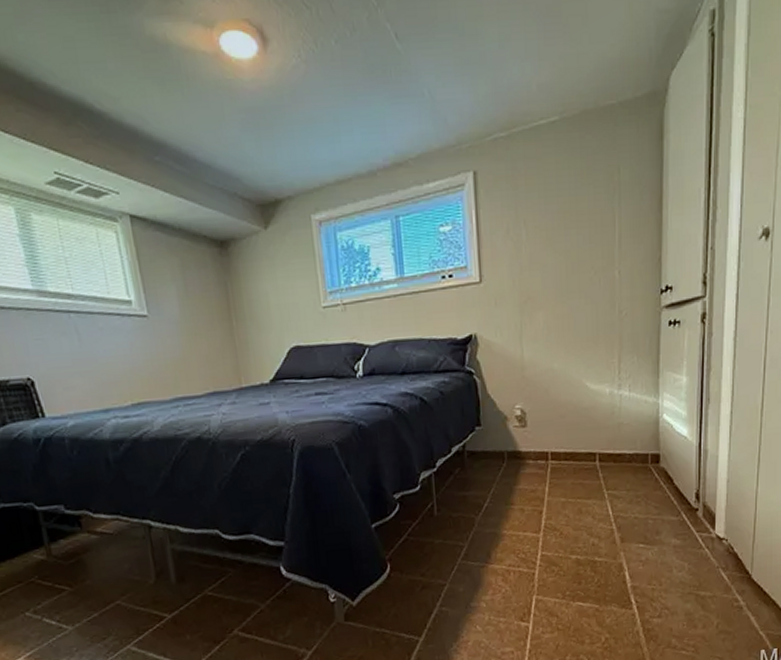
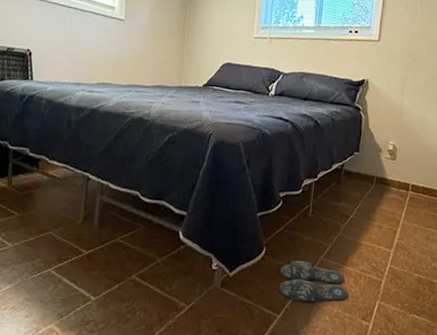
slippers: none [412,568,499,618] -> present [279,260,349,302]

